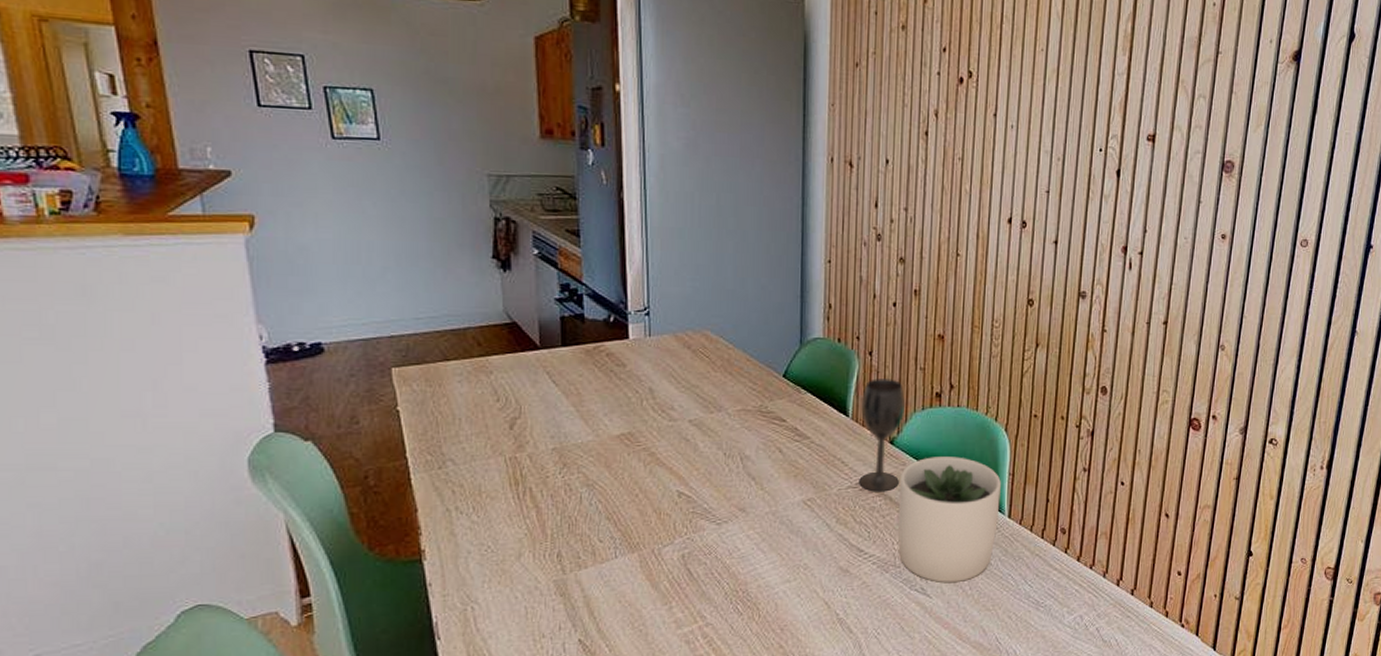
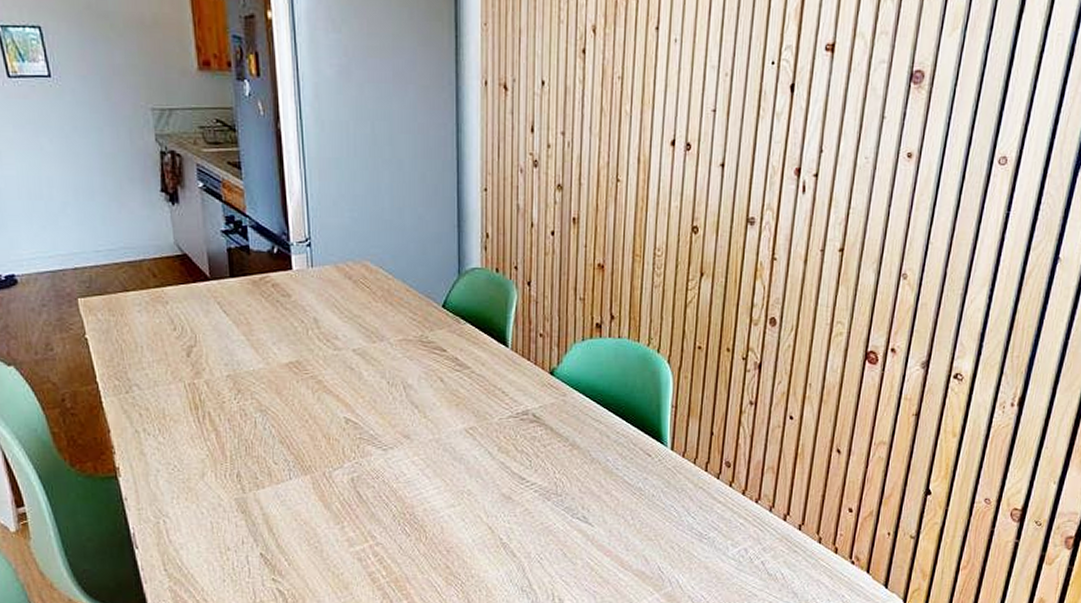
wine glass: present [859,379,906,492] -> none [520,309,566,422]
planter: present [897,457,1001,584] -> none [559,388,663,513]

